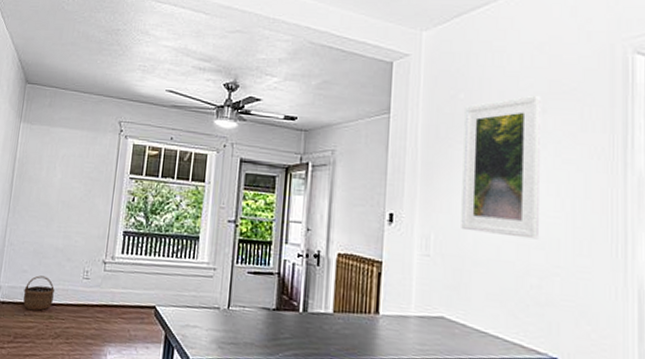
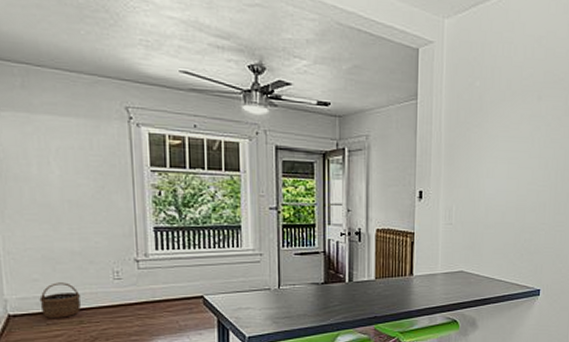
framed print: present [461,95,542,240] -> none [476,84,539,204]

